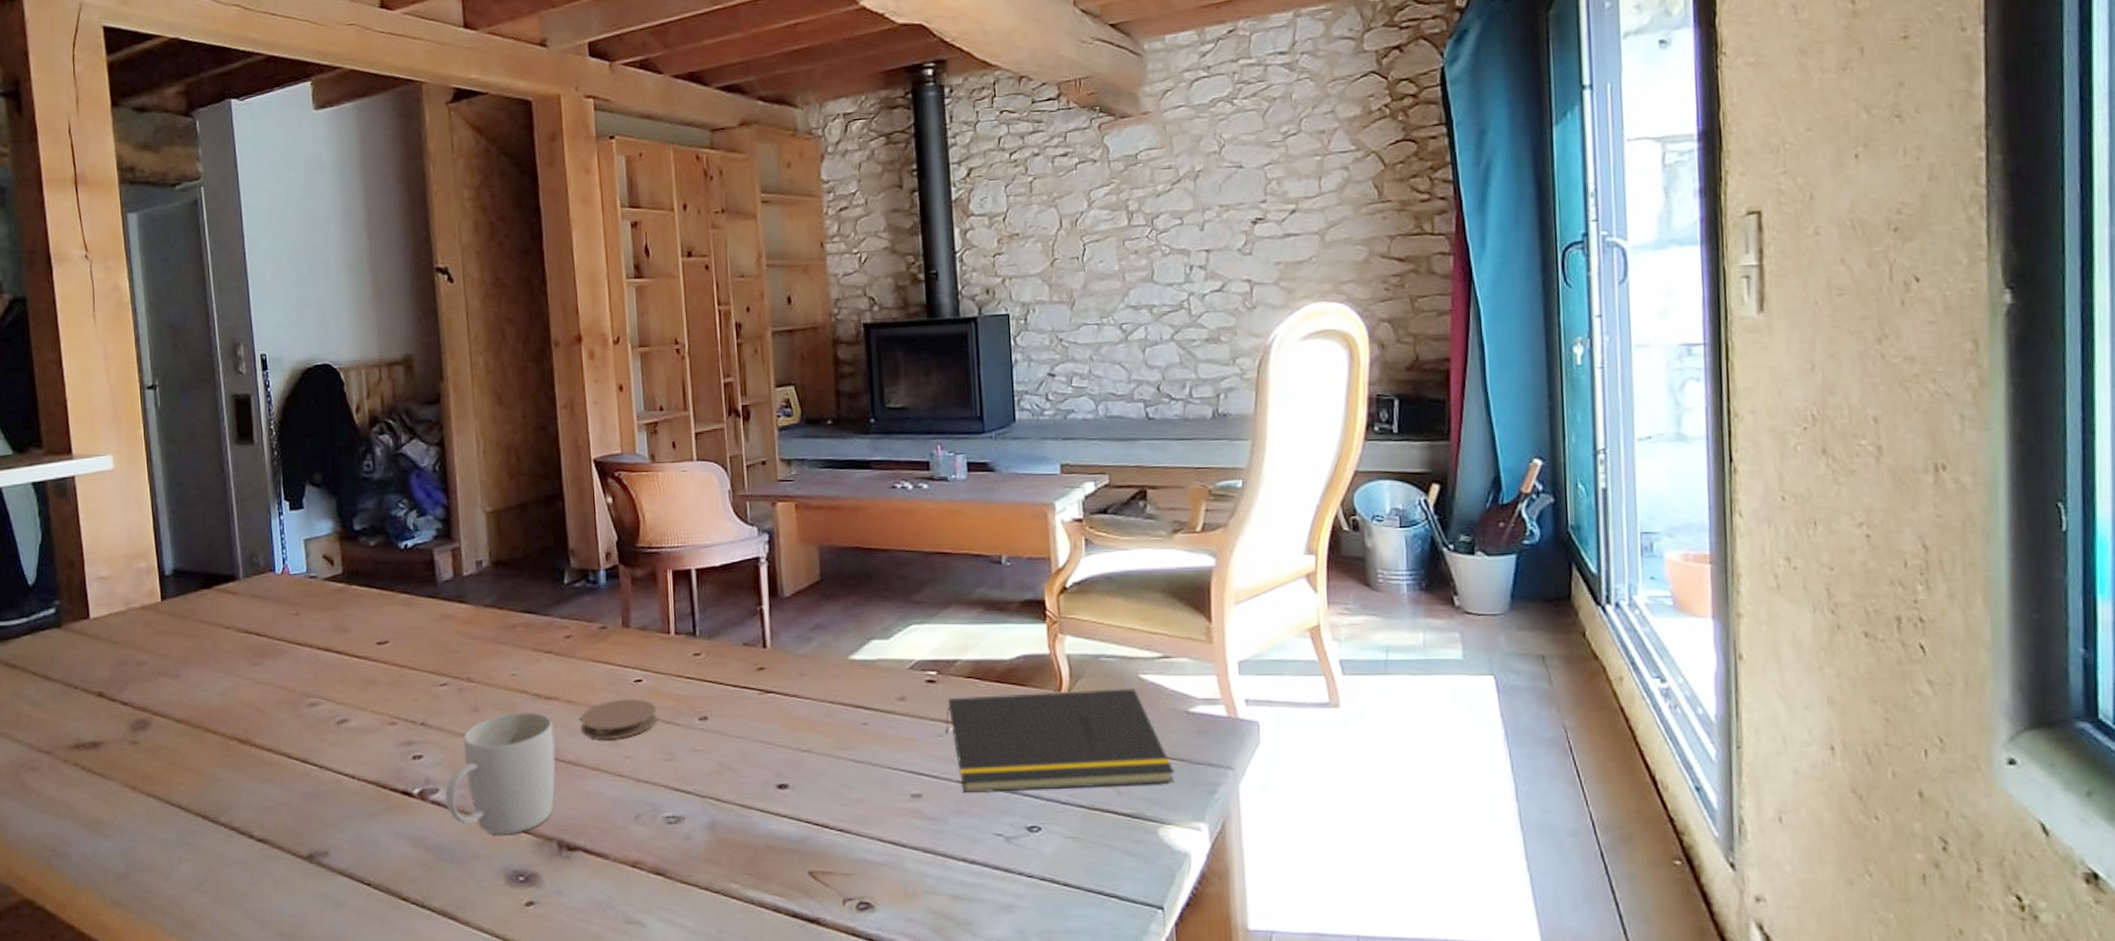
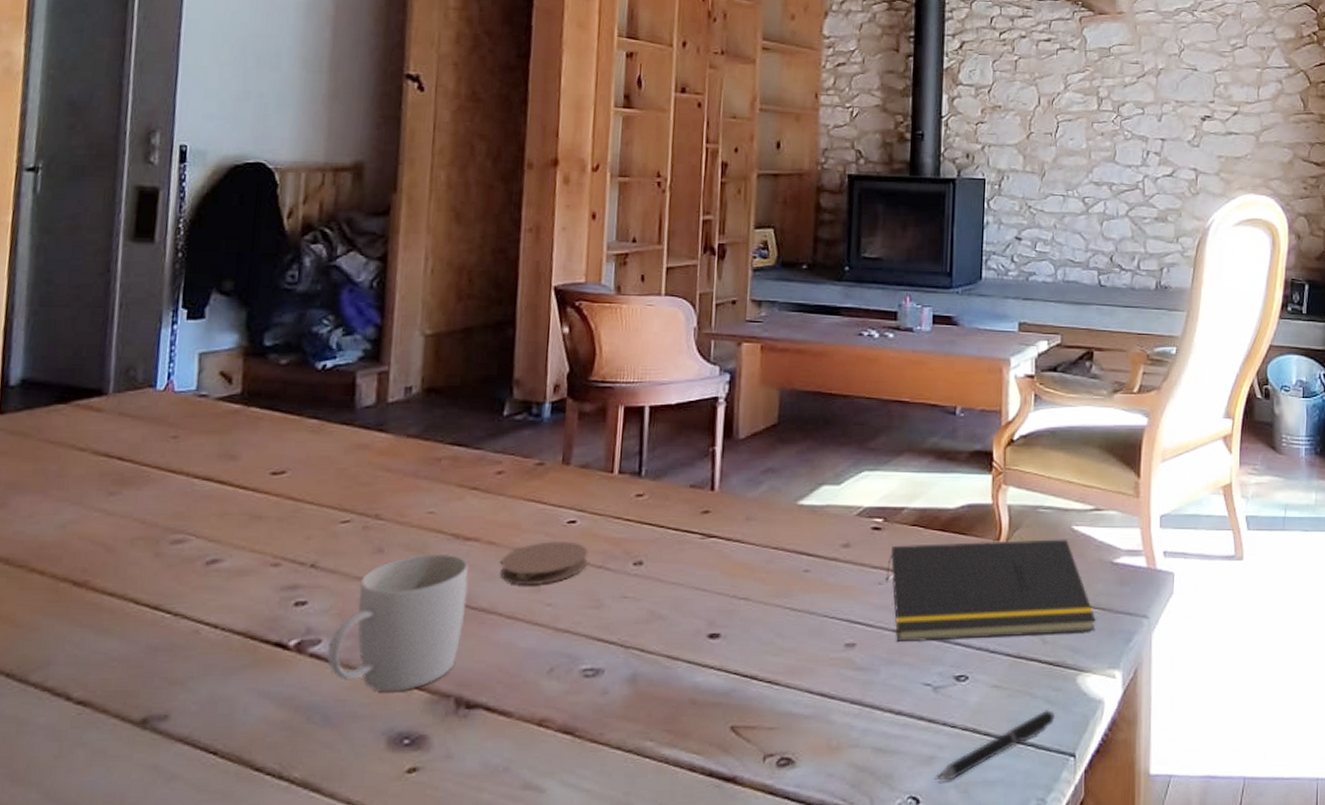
pen: none [1018,862,1138,929] -> present [937,710,1055,781]

